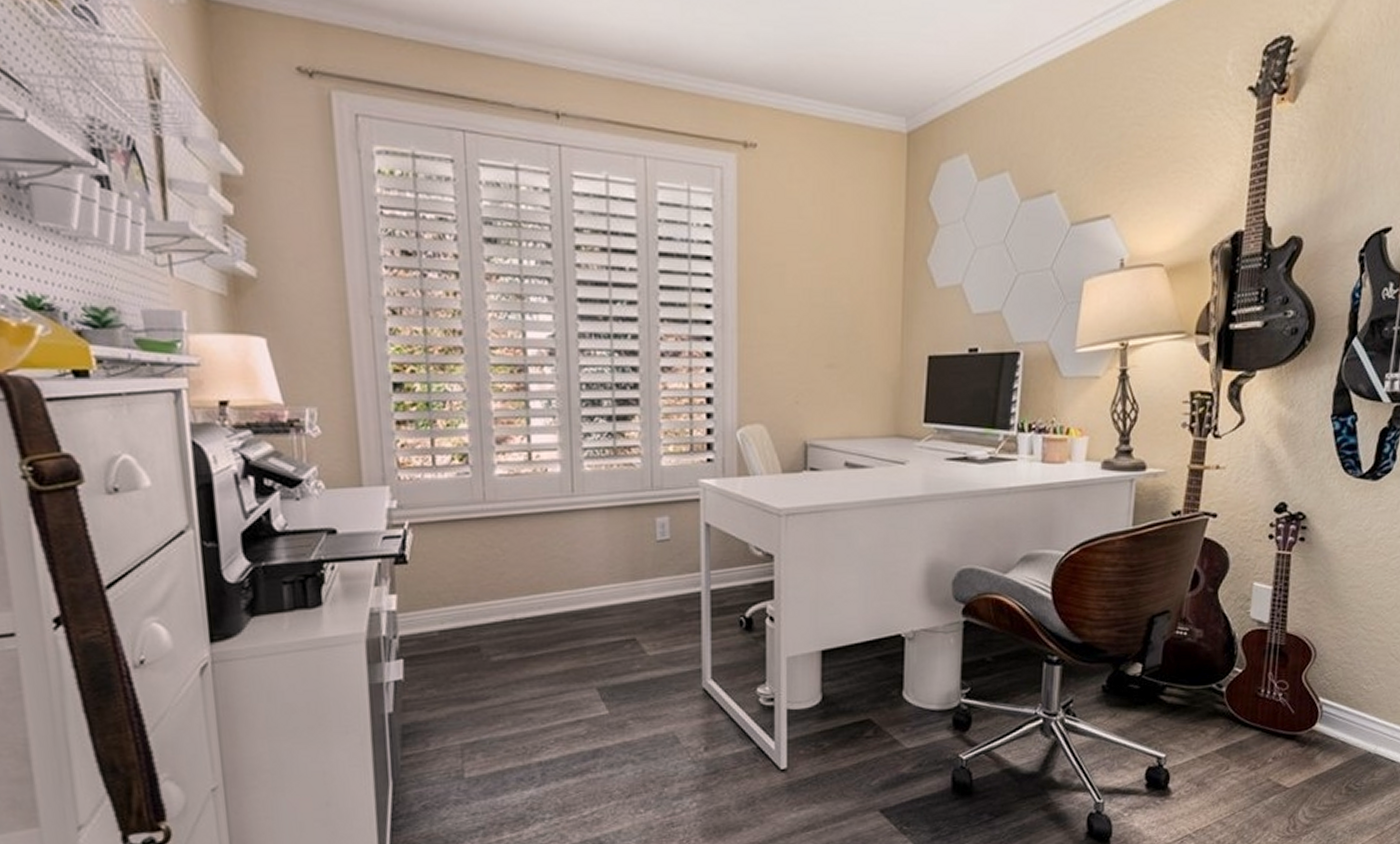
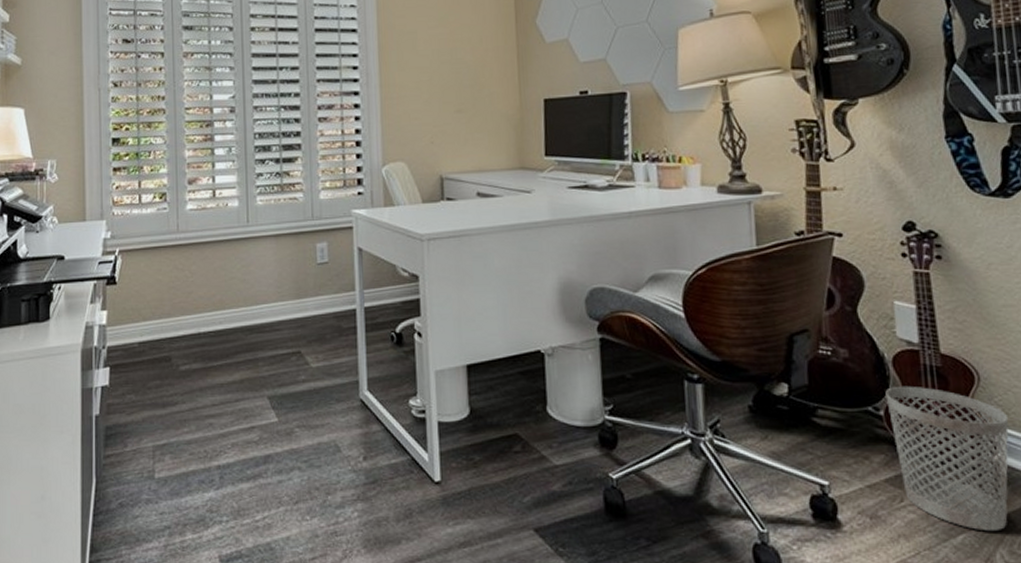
wastebasket: none [1230,663,1334,792] -> present [885,385,1009,532]

